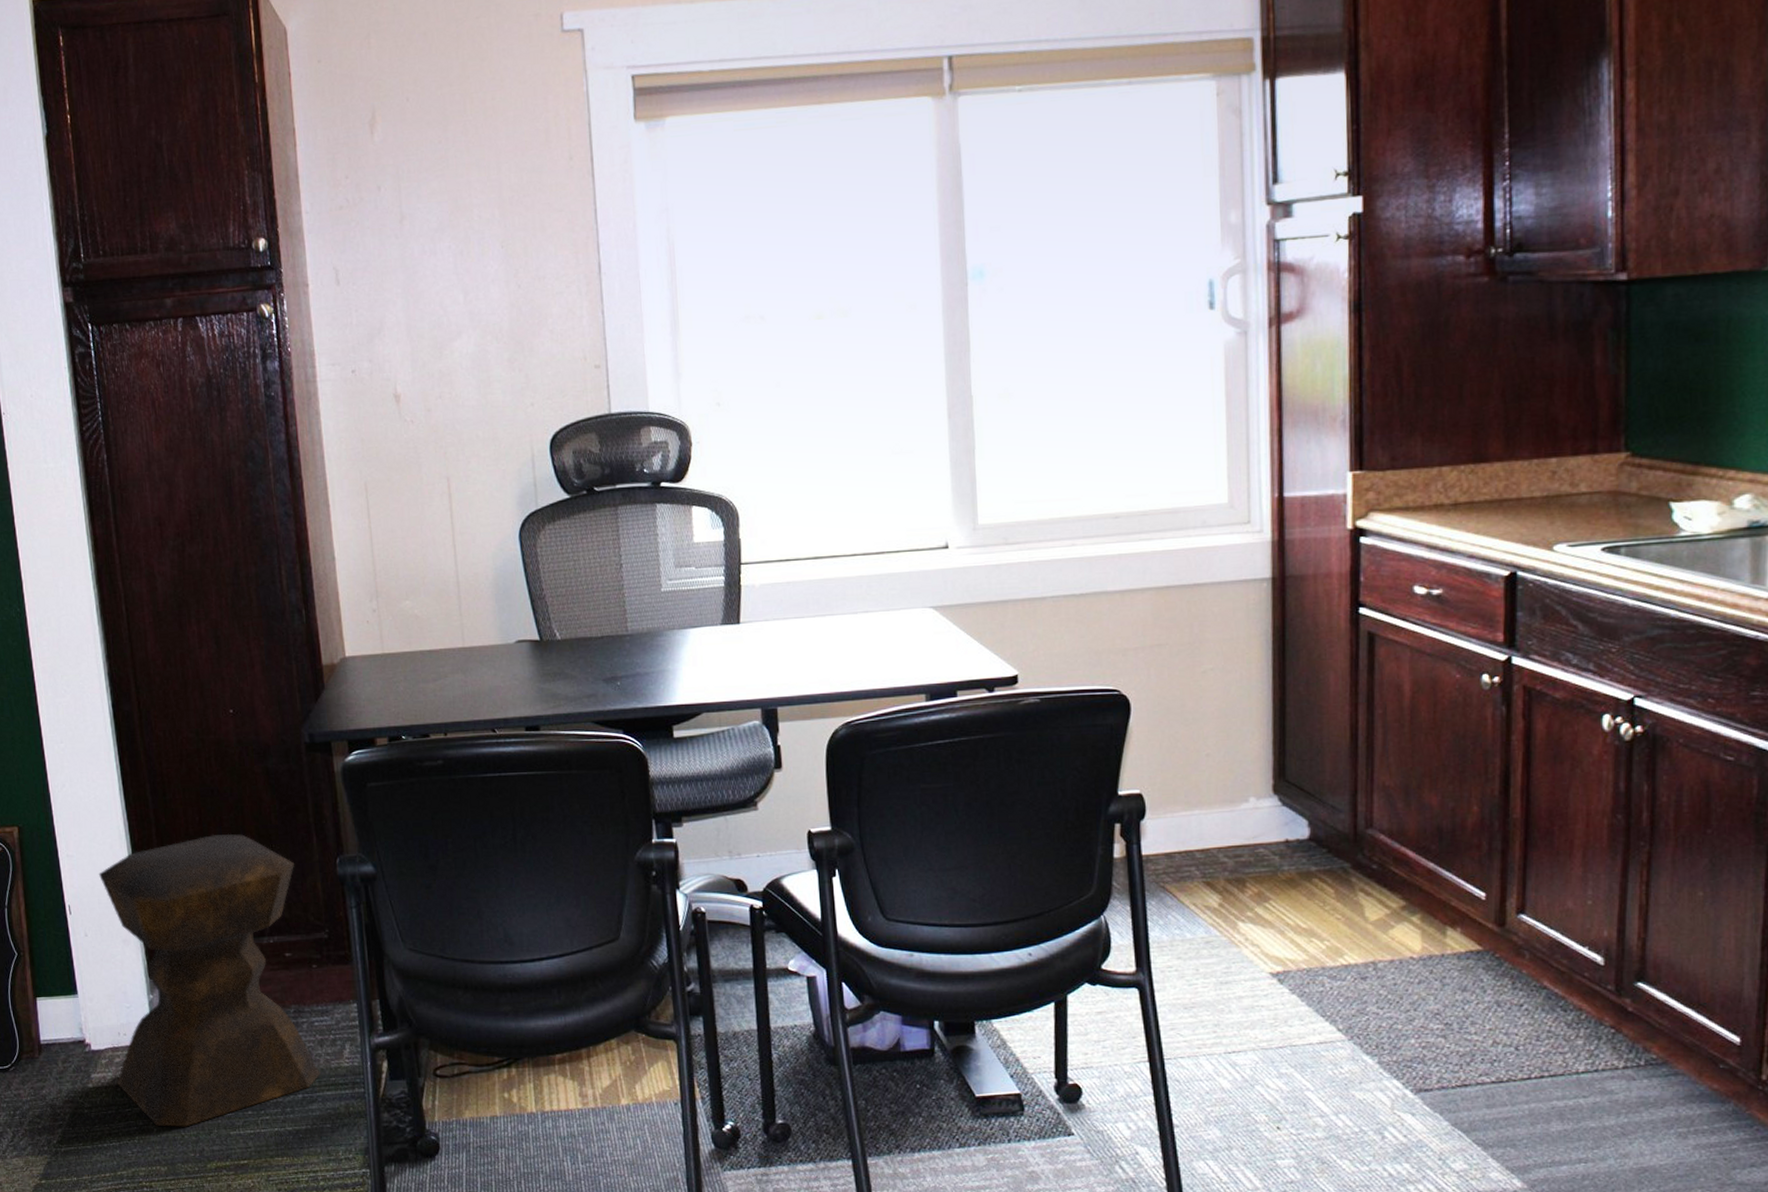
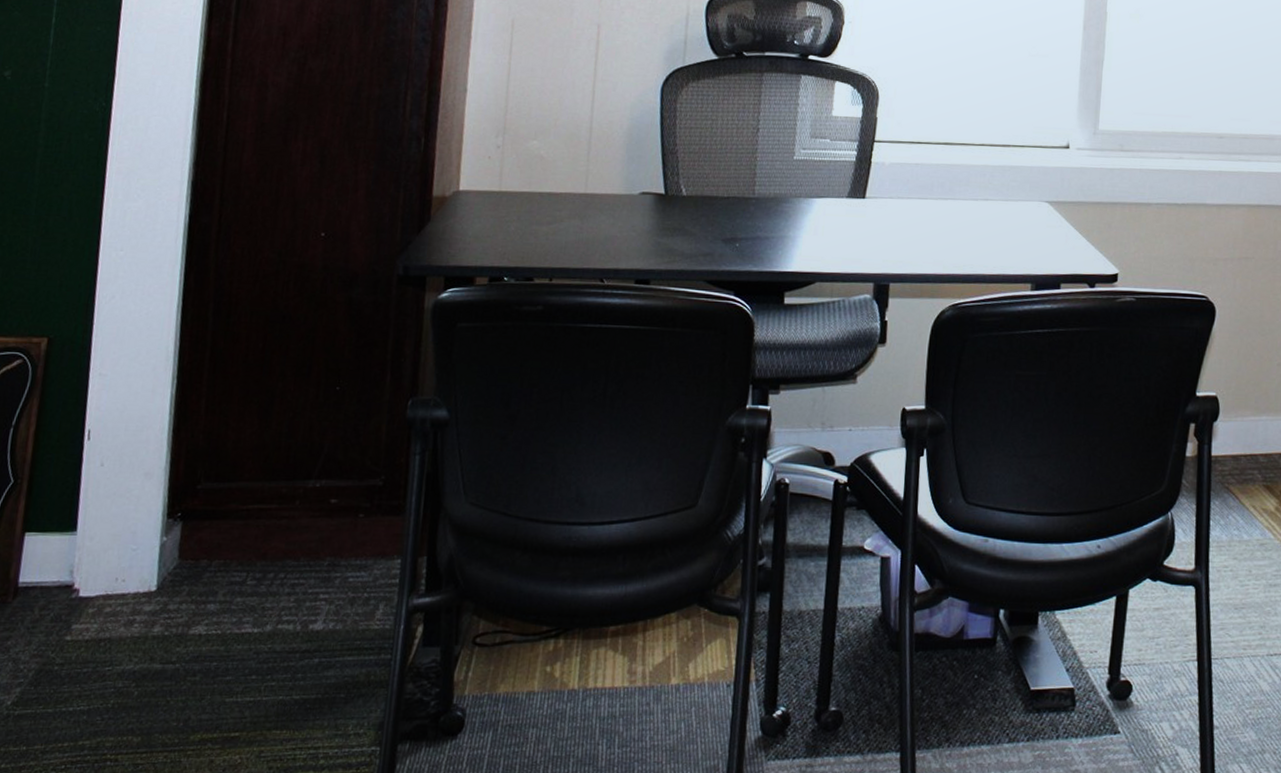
stool: present [98,833,321,1127] -> none [101,363,362,691]

